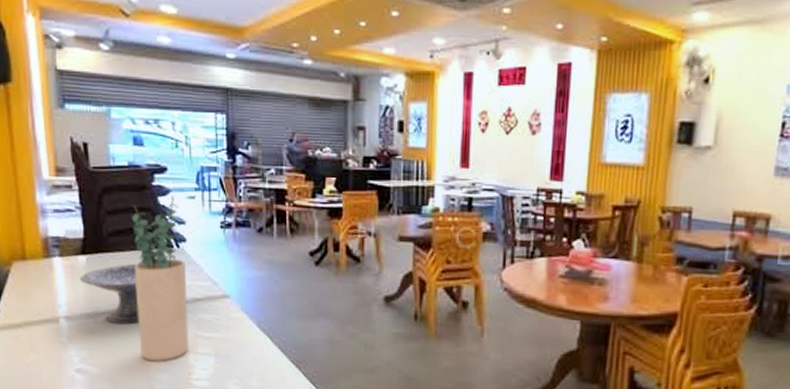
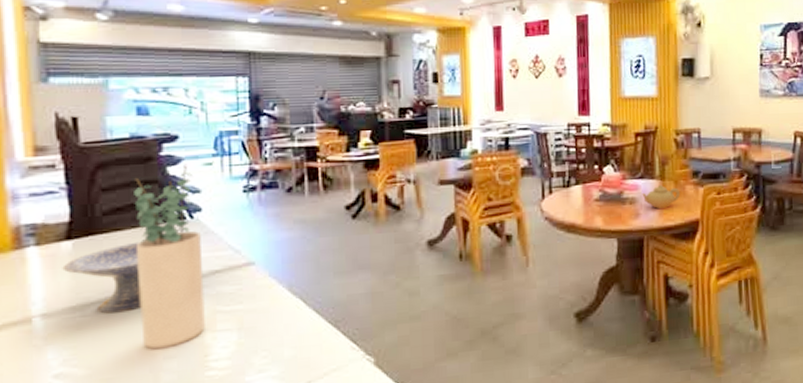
teapot: none [614,267,660,296] -> present [642,184,681,209]

